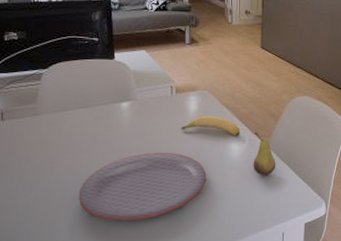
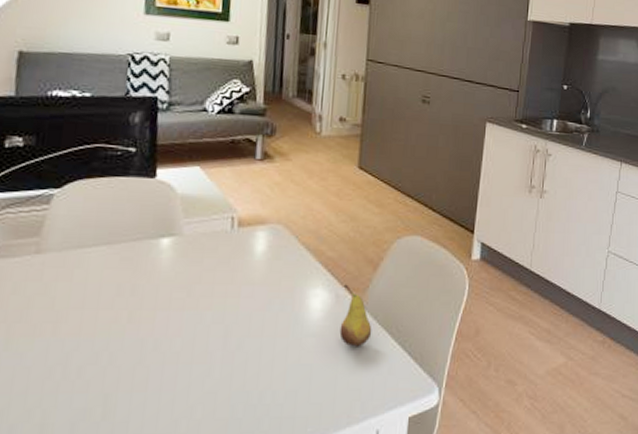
plate: present [78,152,207,221] -> none [87,310,274,410]
banana: present [181,115,240,136] -> none [242,259,325,290]

